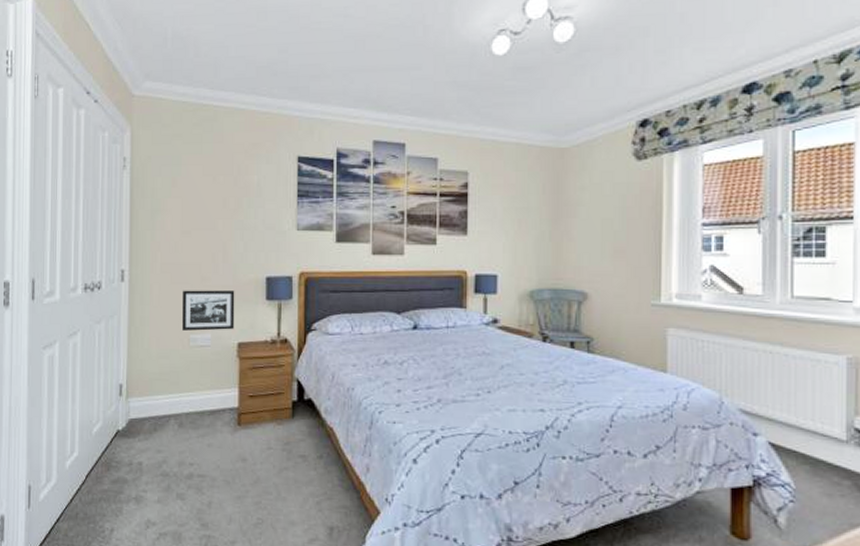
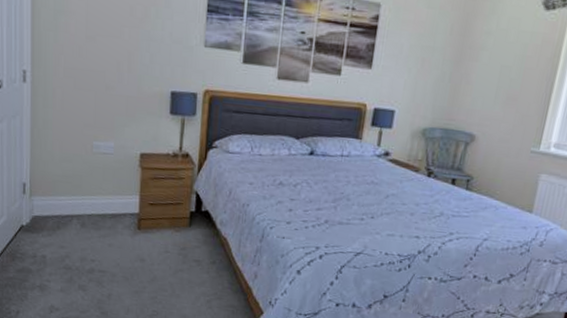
picture frame: present [182,290,235,331] -> none [86,97,139,141]

